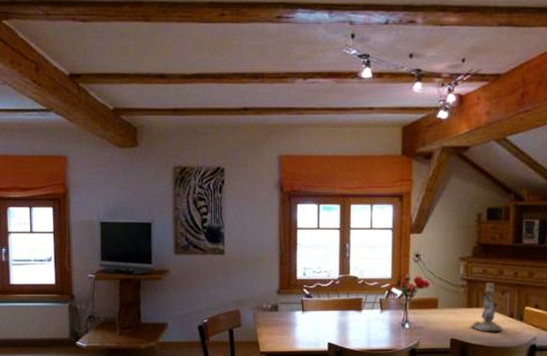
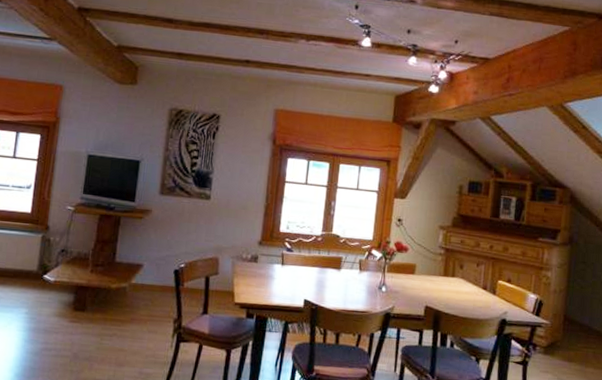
candlestick: present [470,283,503,332] -> none [444,253,476,303]

